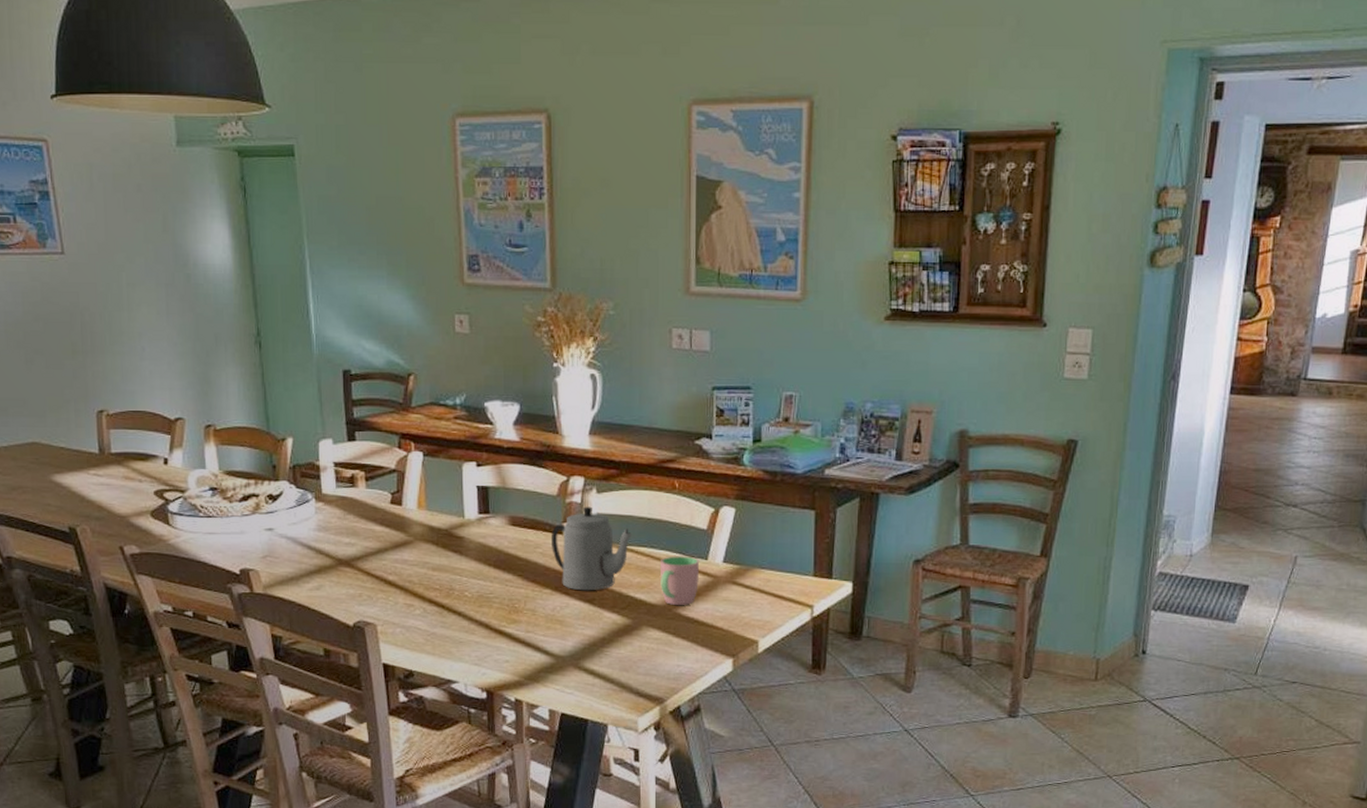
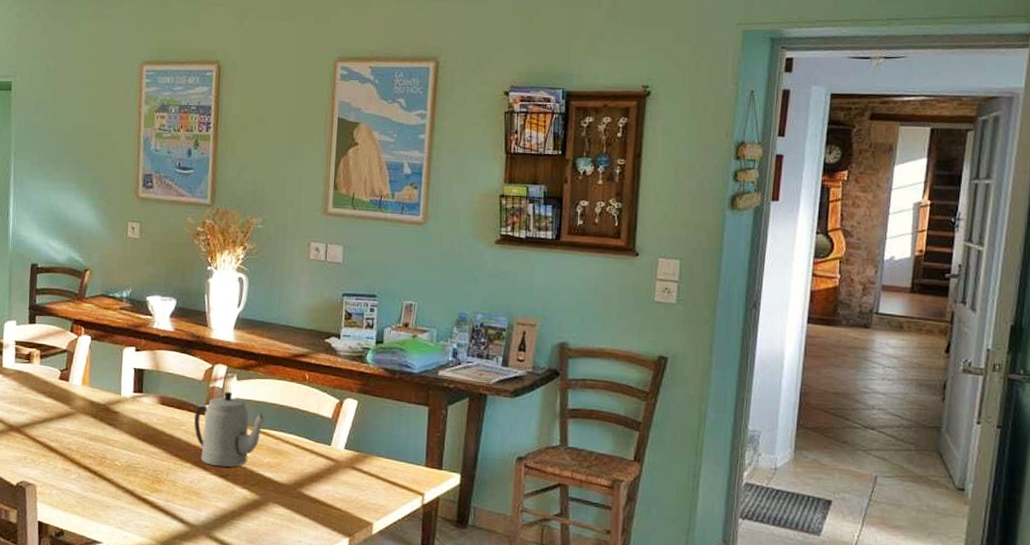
cup: present [661,556,699,605] -> none [288,440,323,486]

